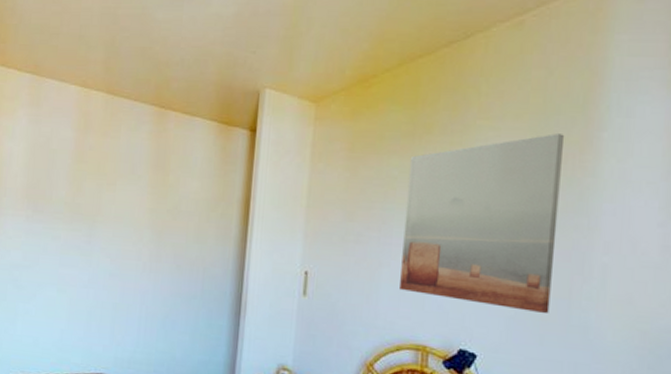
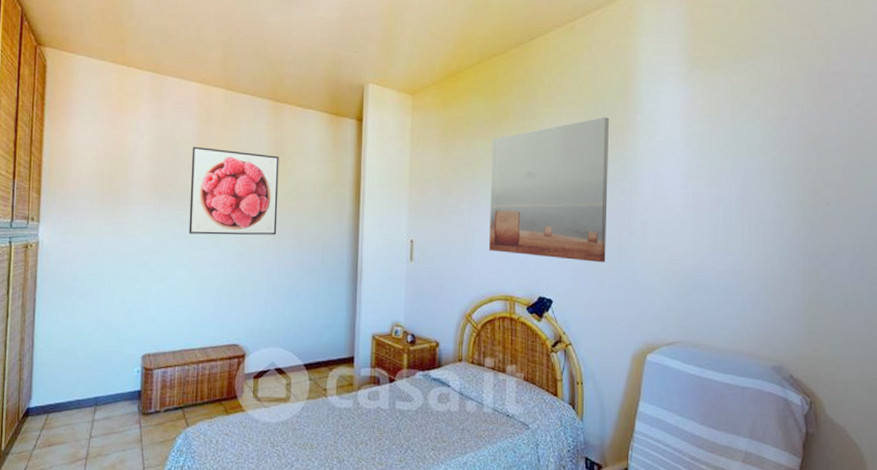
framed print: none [60,155,161,257] -> present [189,146,279,235]

